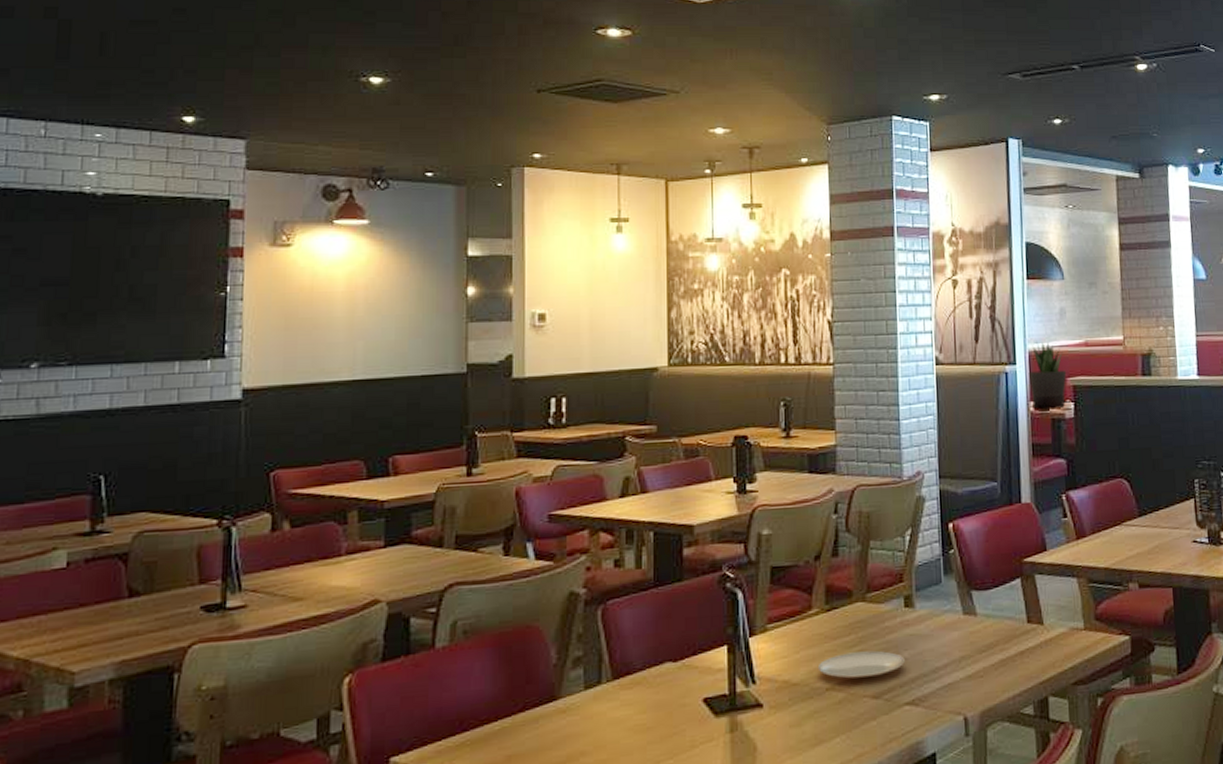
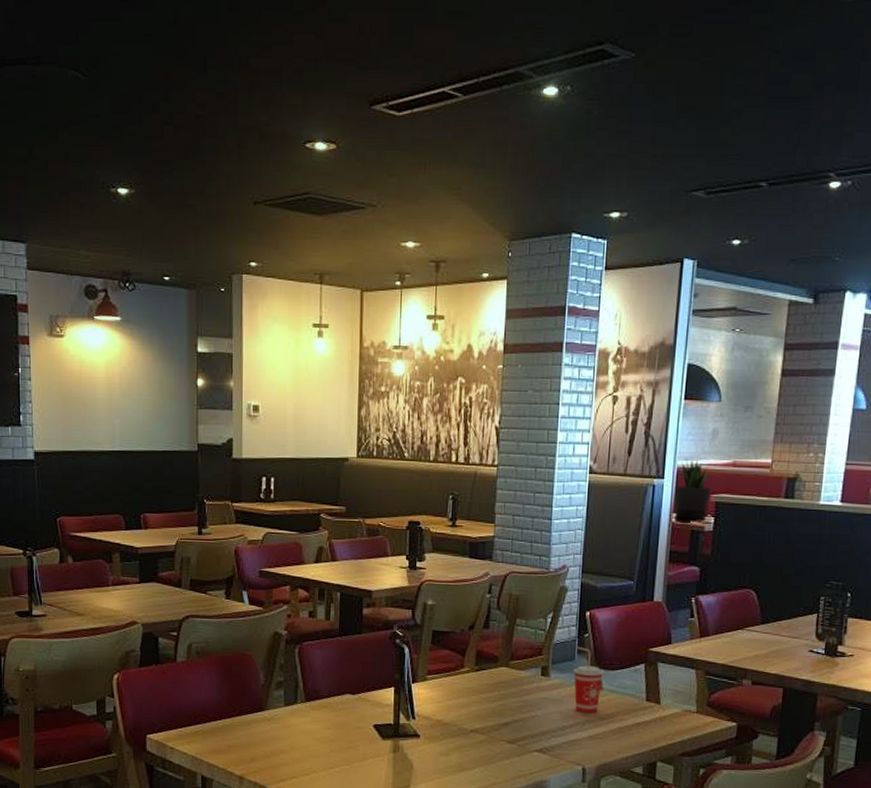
plate: present [817,650,905,679] -> none [465,705,537,727]
beverage cup: none [941,566,977,648] -> present [573,646,604,713]

